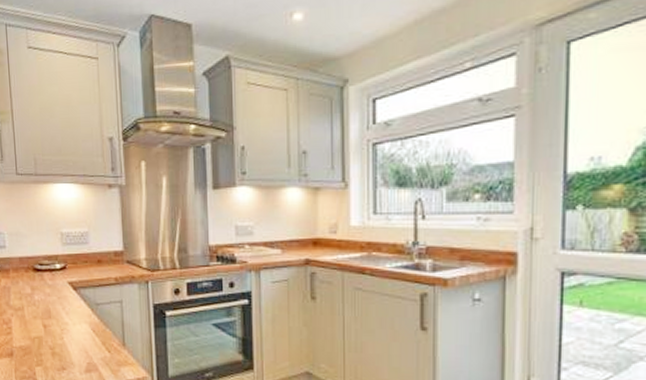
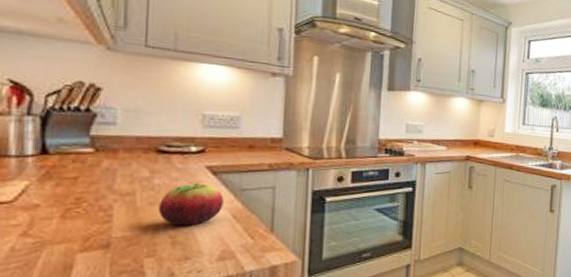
fruit: none [39,297,84,338] -> present [158,182,224,226]

